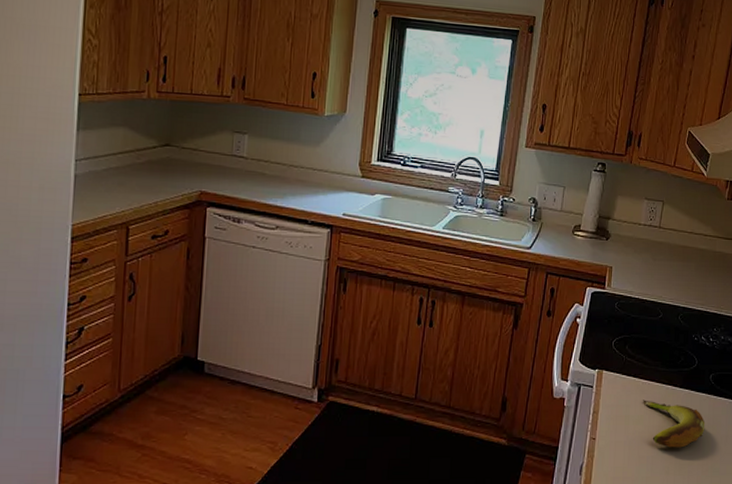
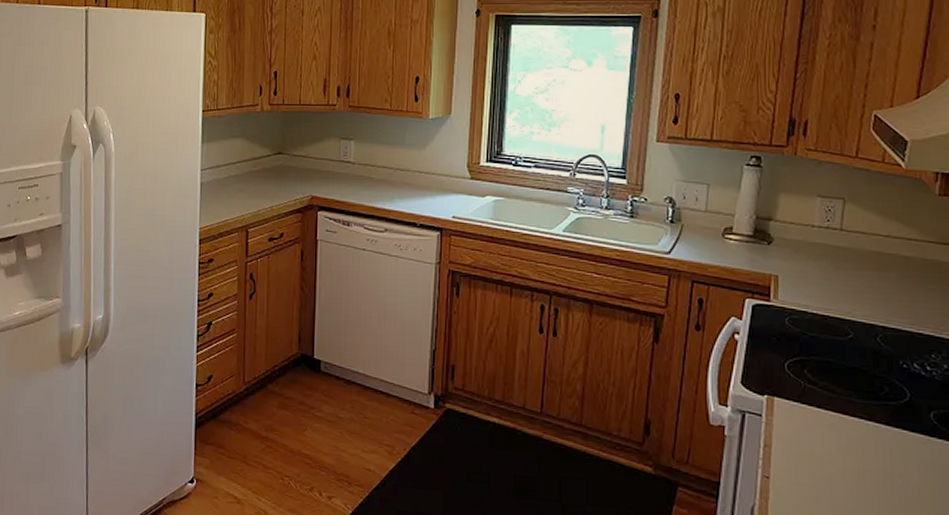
banana: present [642,400,705,448] -> none [831,436,928,500]

